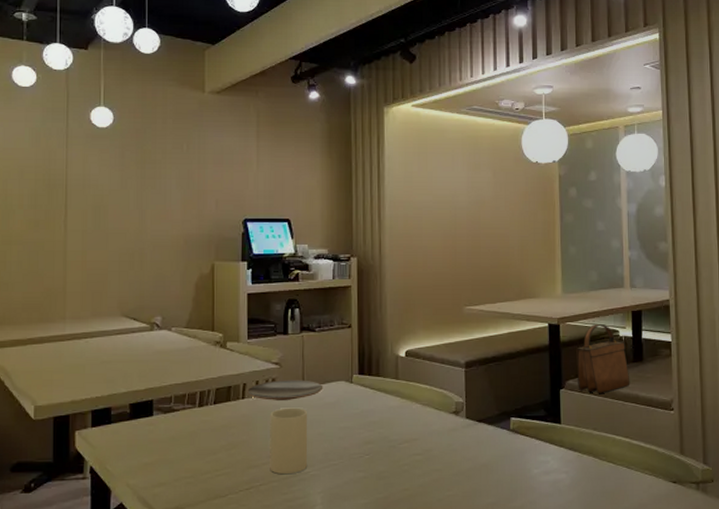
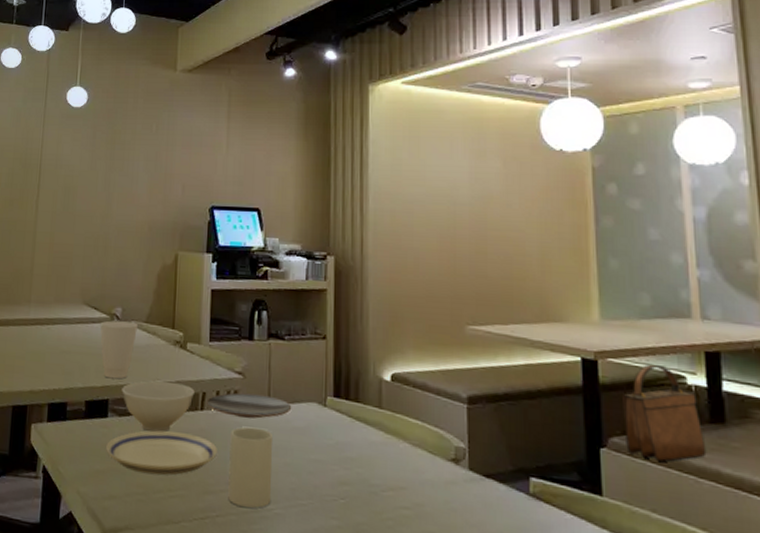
cup: none [140,329,178,381] -> present [100,320,138,379]
plate: none [153,420,258,460] -> present [106,430,217,476]
bowl: none [166,379,236,424] -> present [122,381,195,433]

